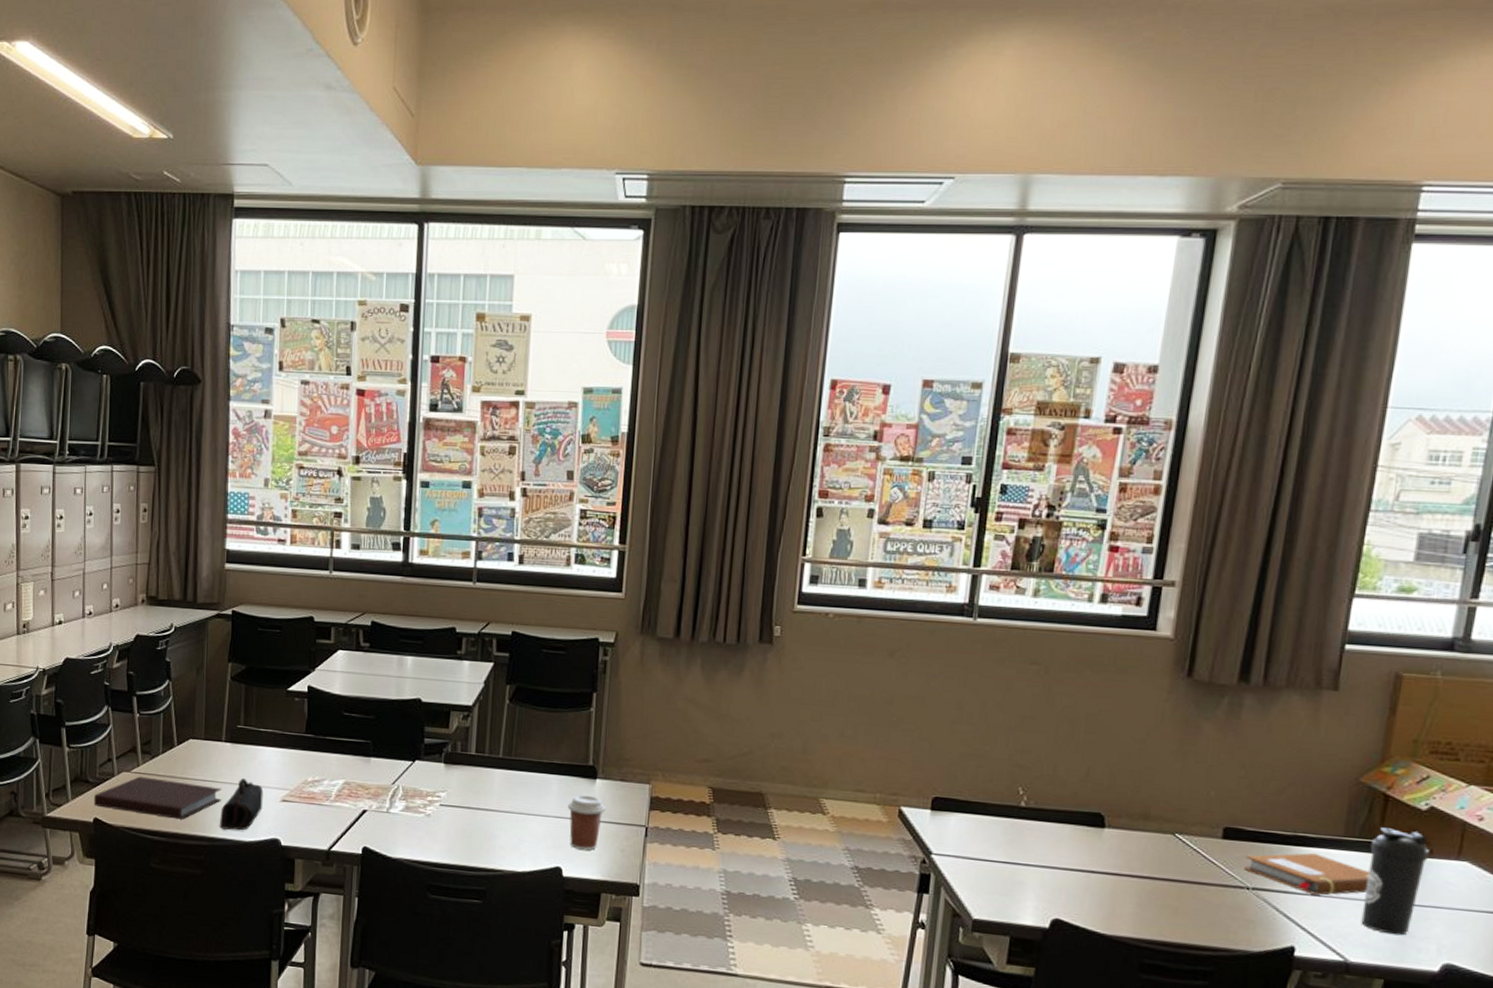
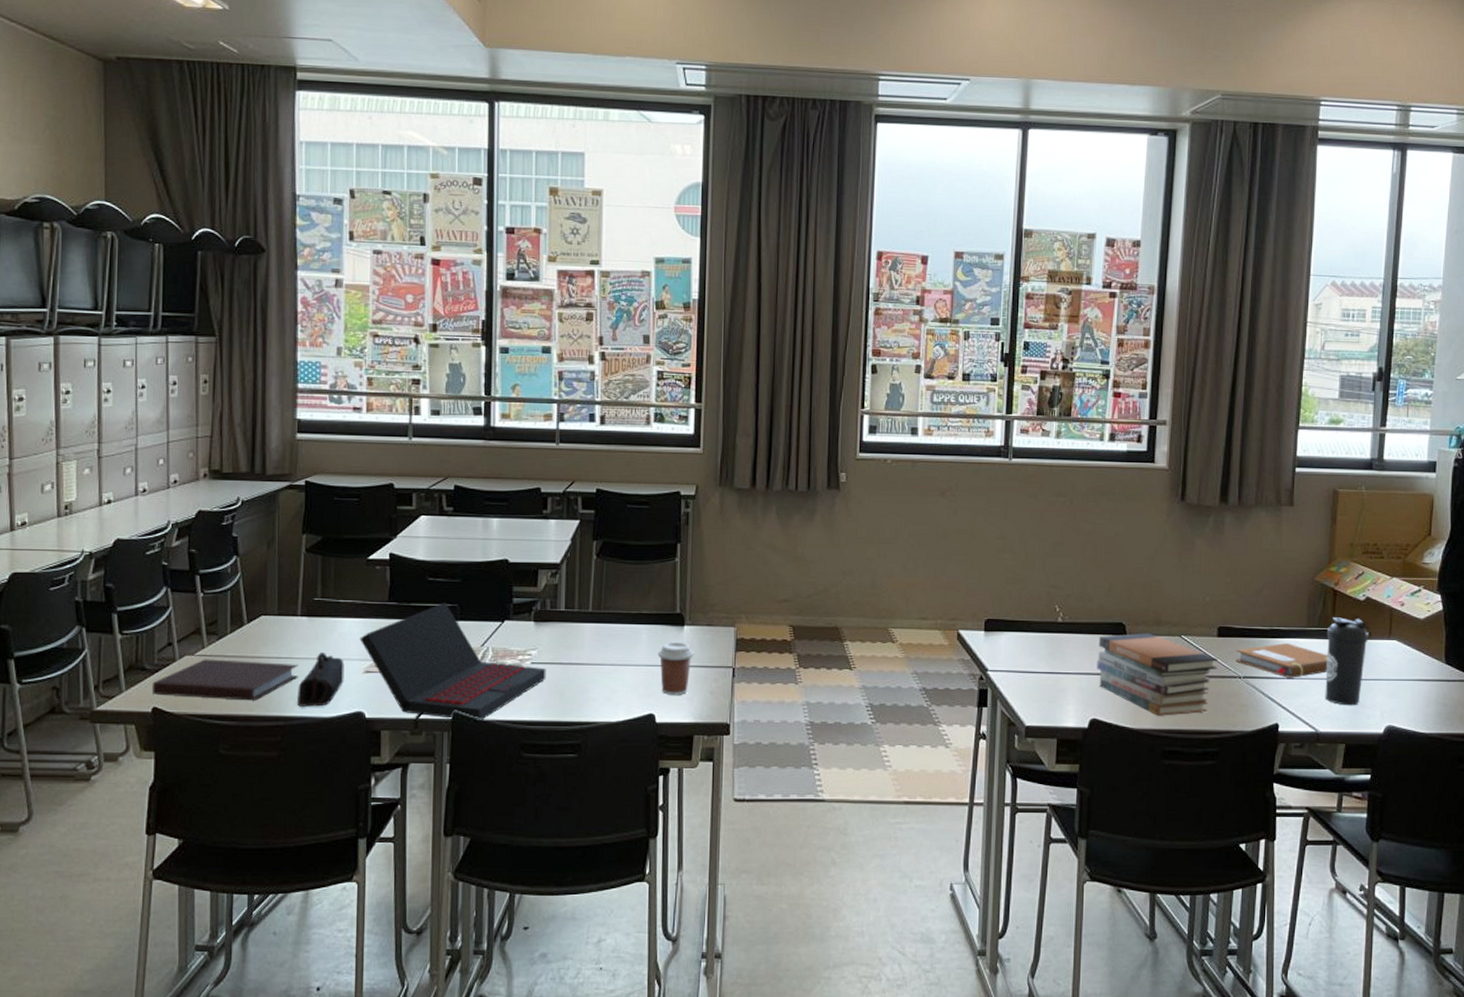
laptop: none [278,737,455,859] -> present [359,602,546,722]
book stack: none [1065,826,1222,925] -> present [1097,633,1219,716]

